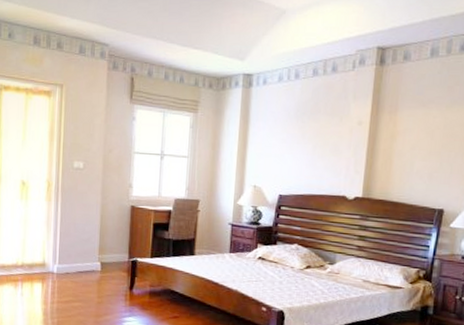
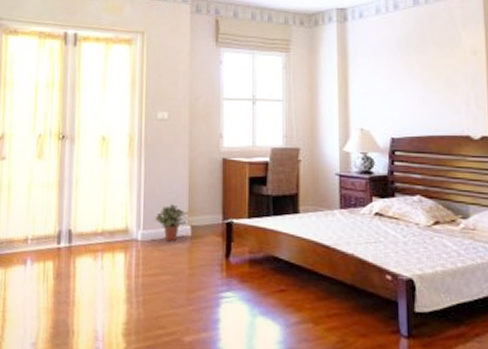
potted plant: none [69,243,100,275] -> present [155,204,190,242]

